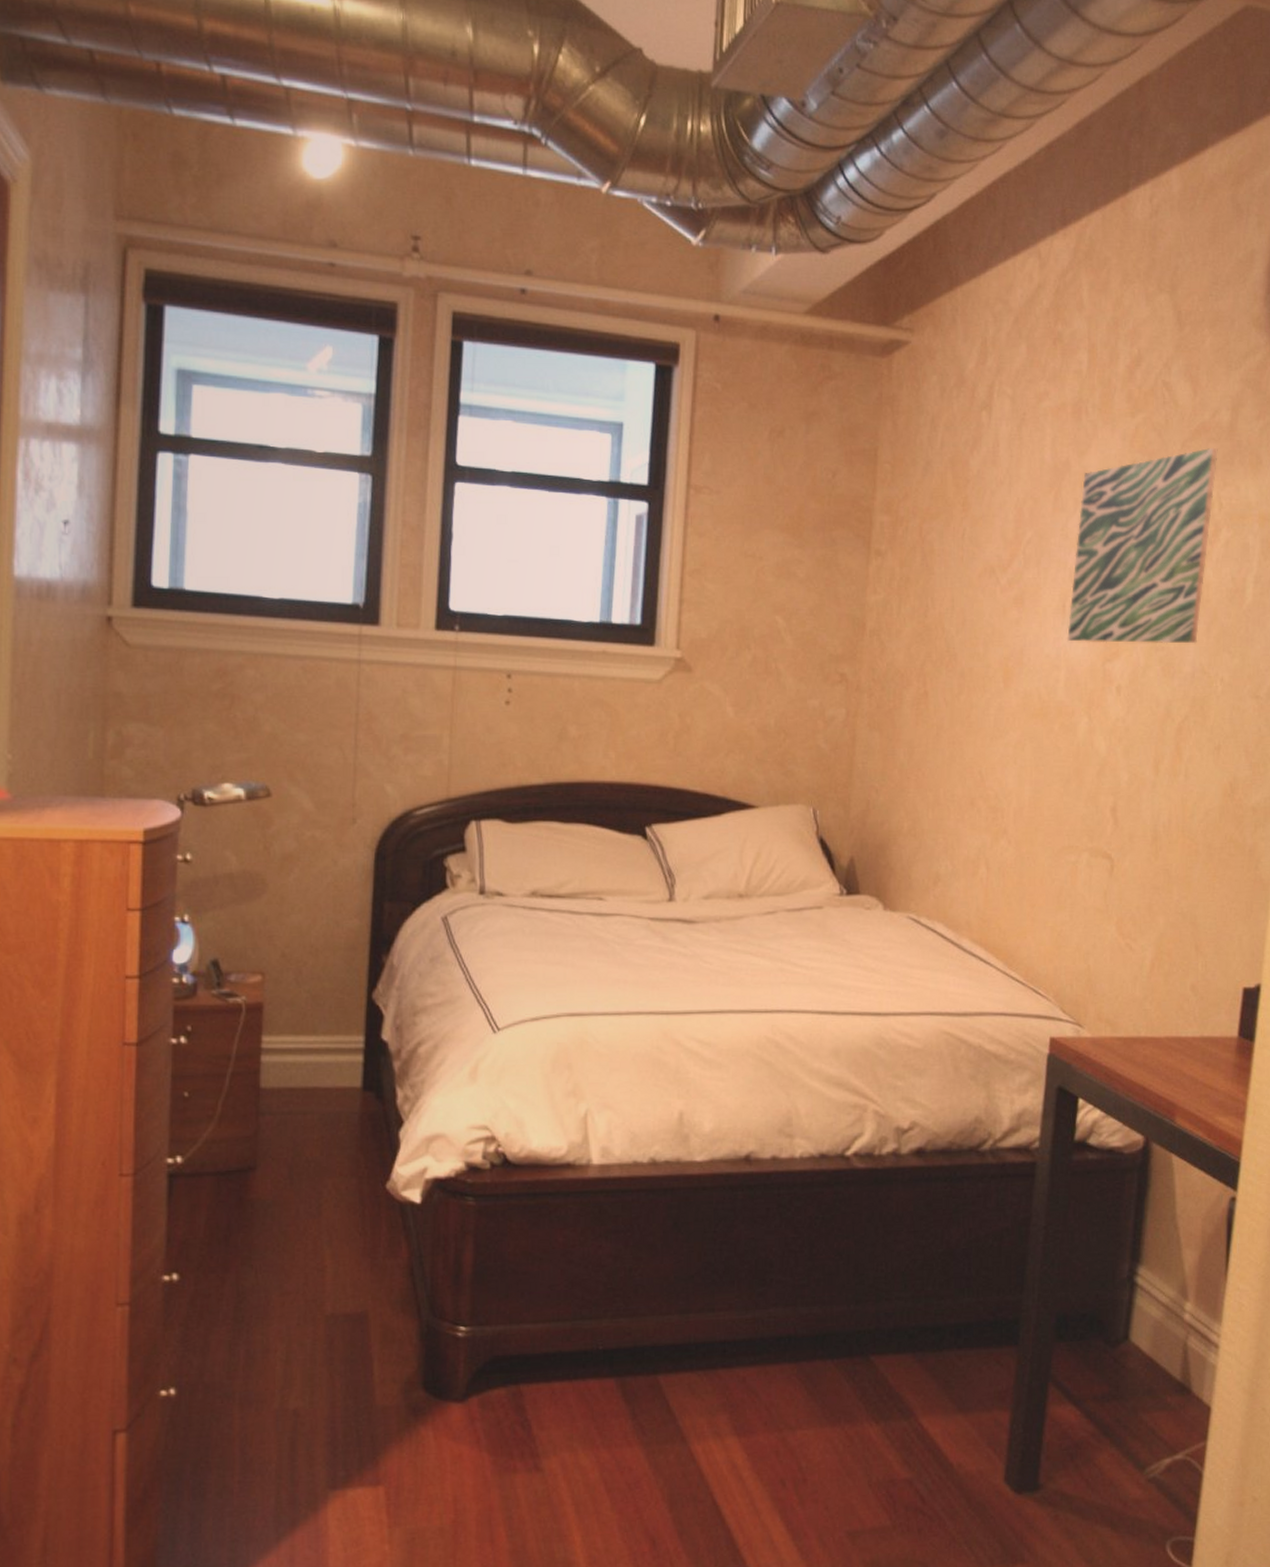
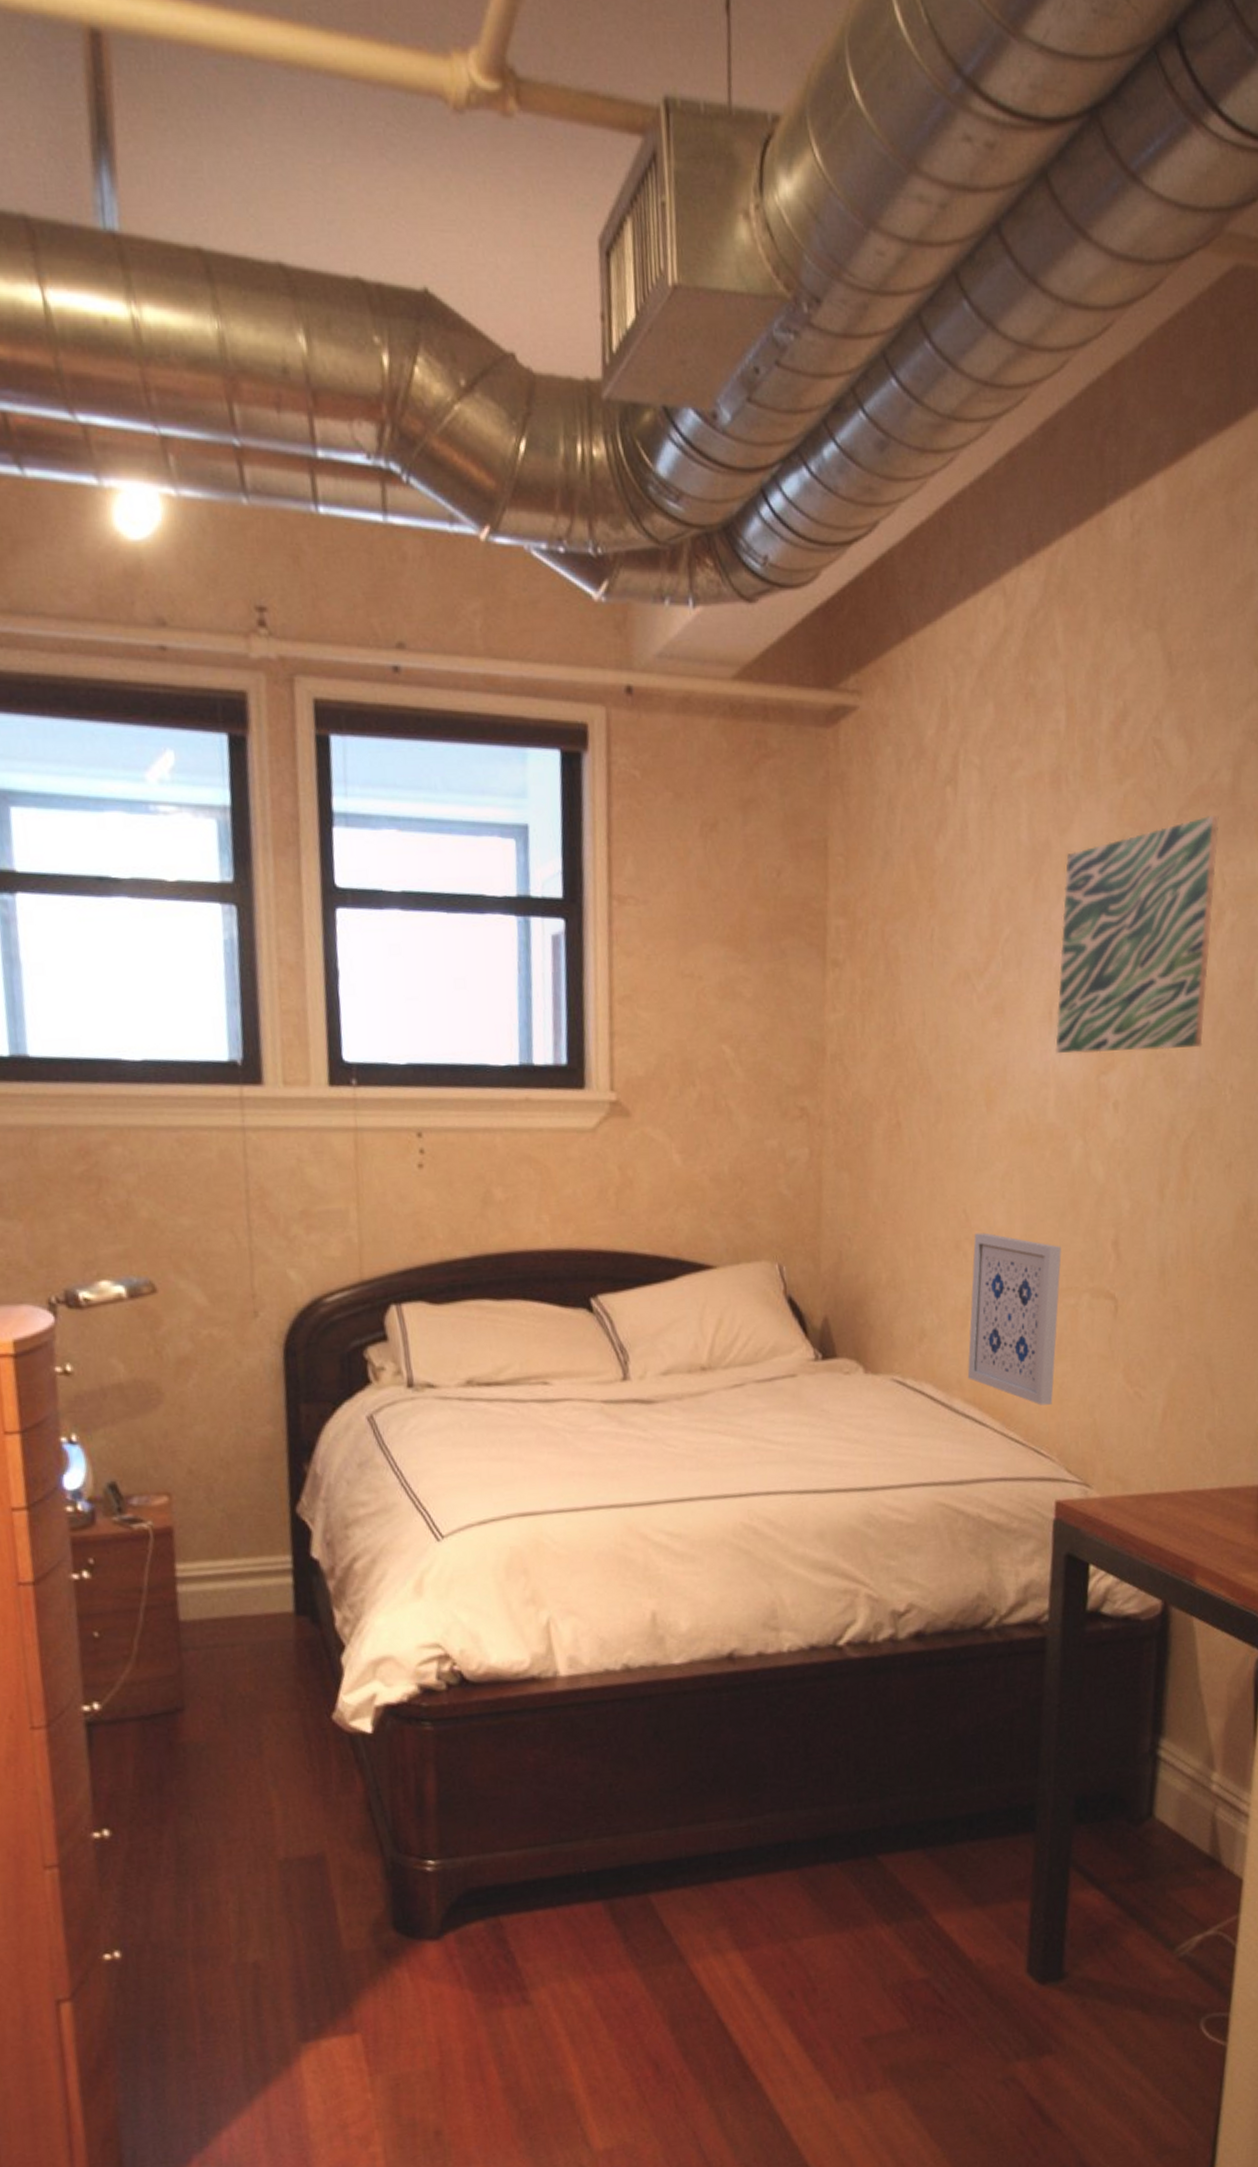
wall art: none [975,792,1065,950] -> present [967,1232,1062,1406]

